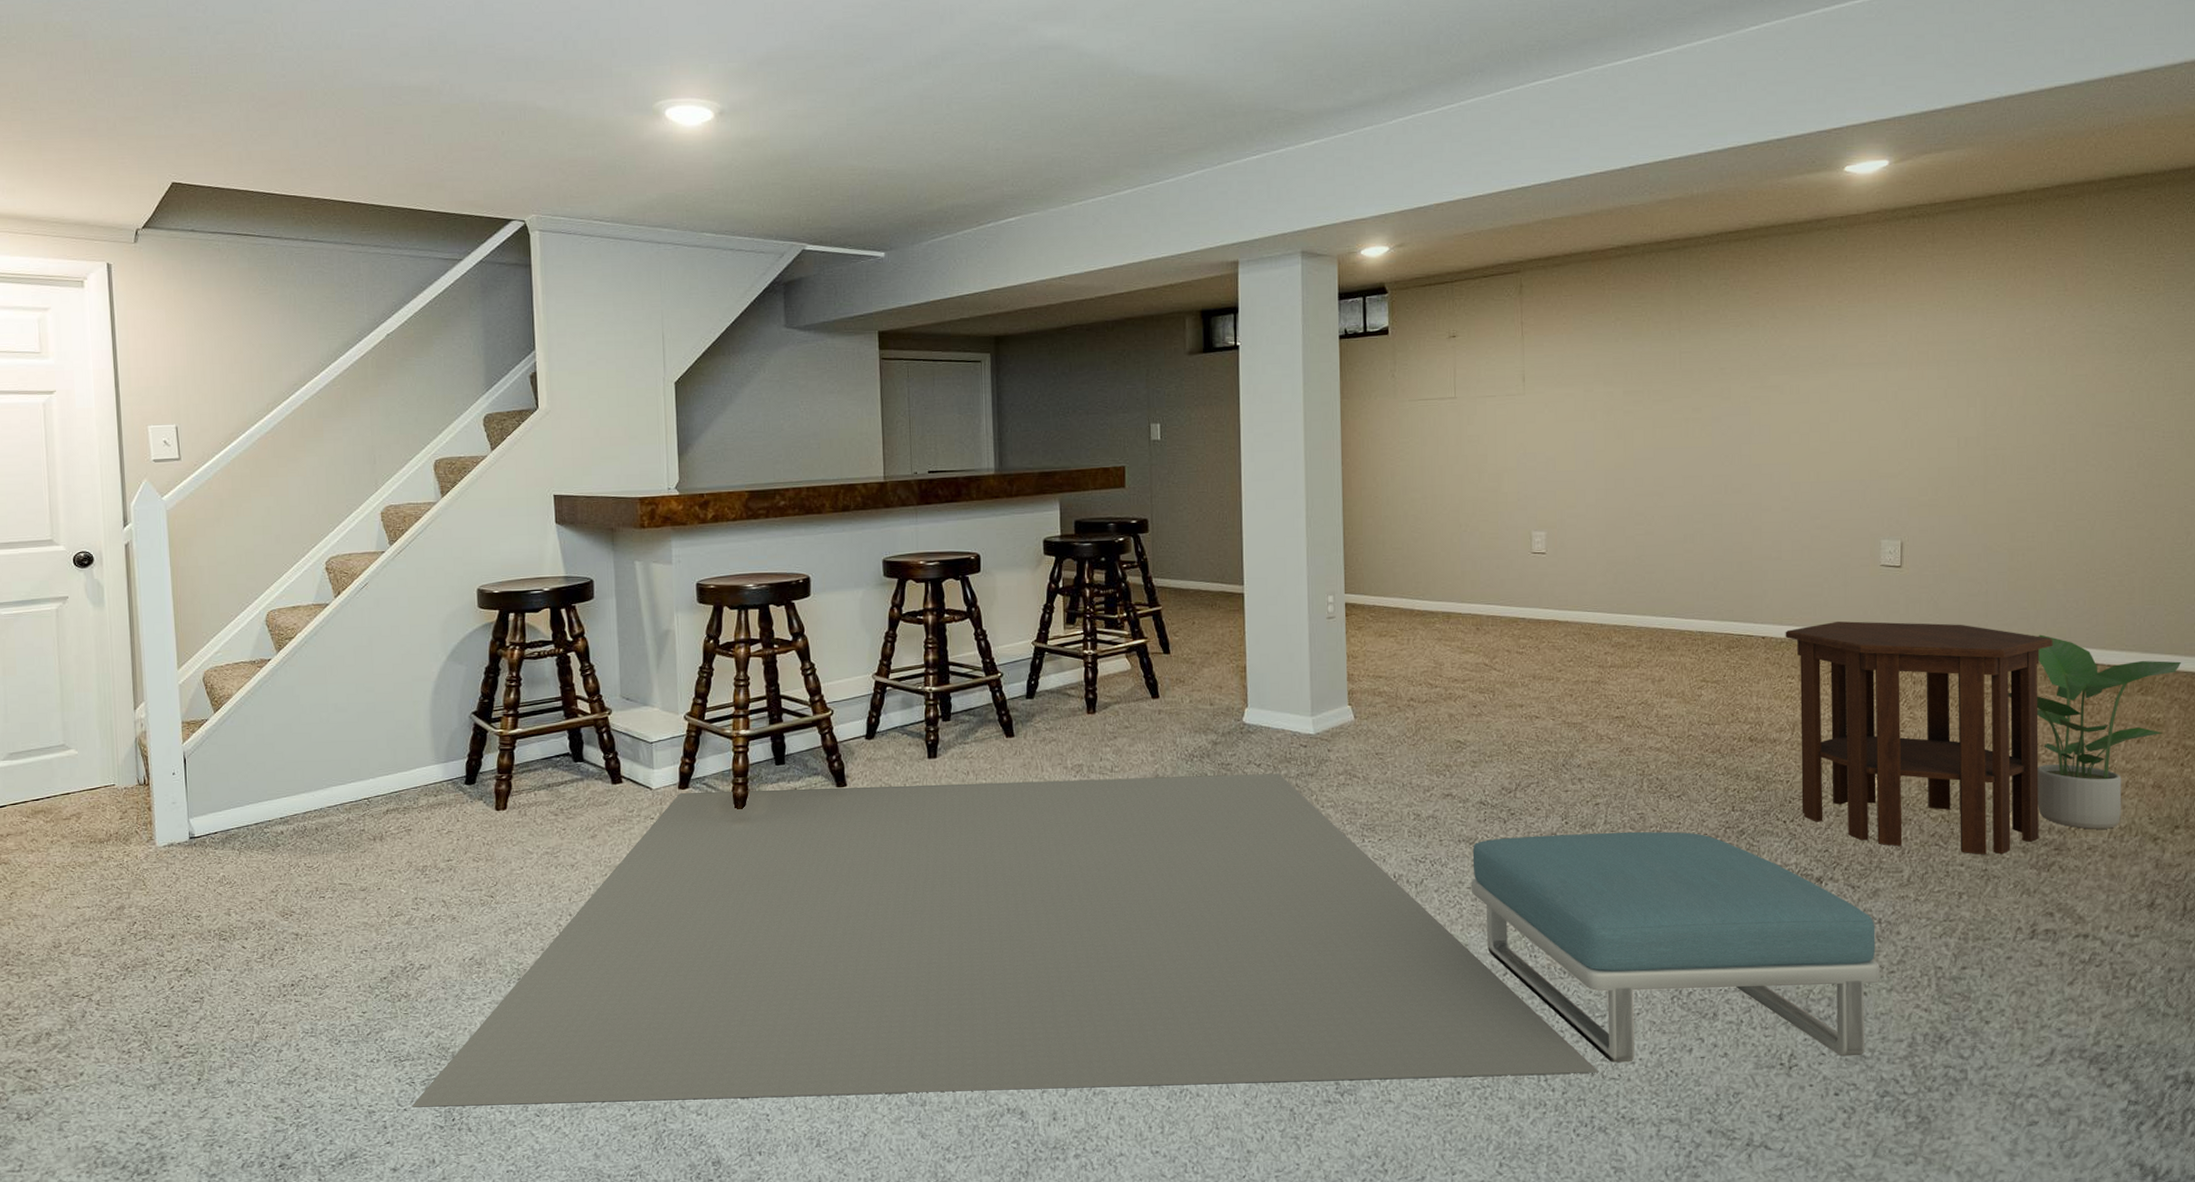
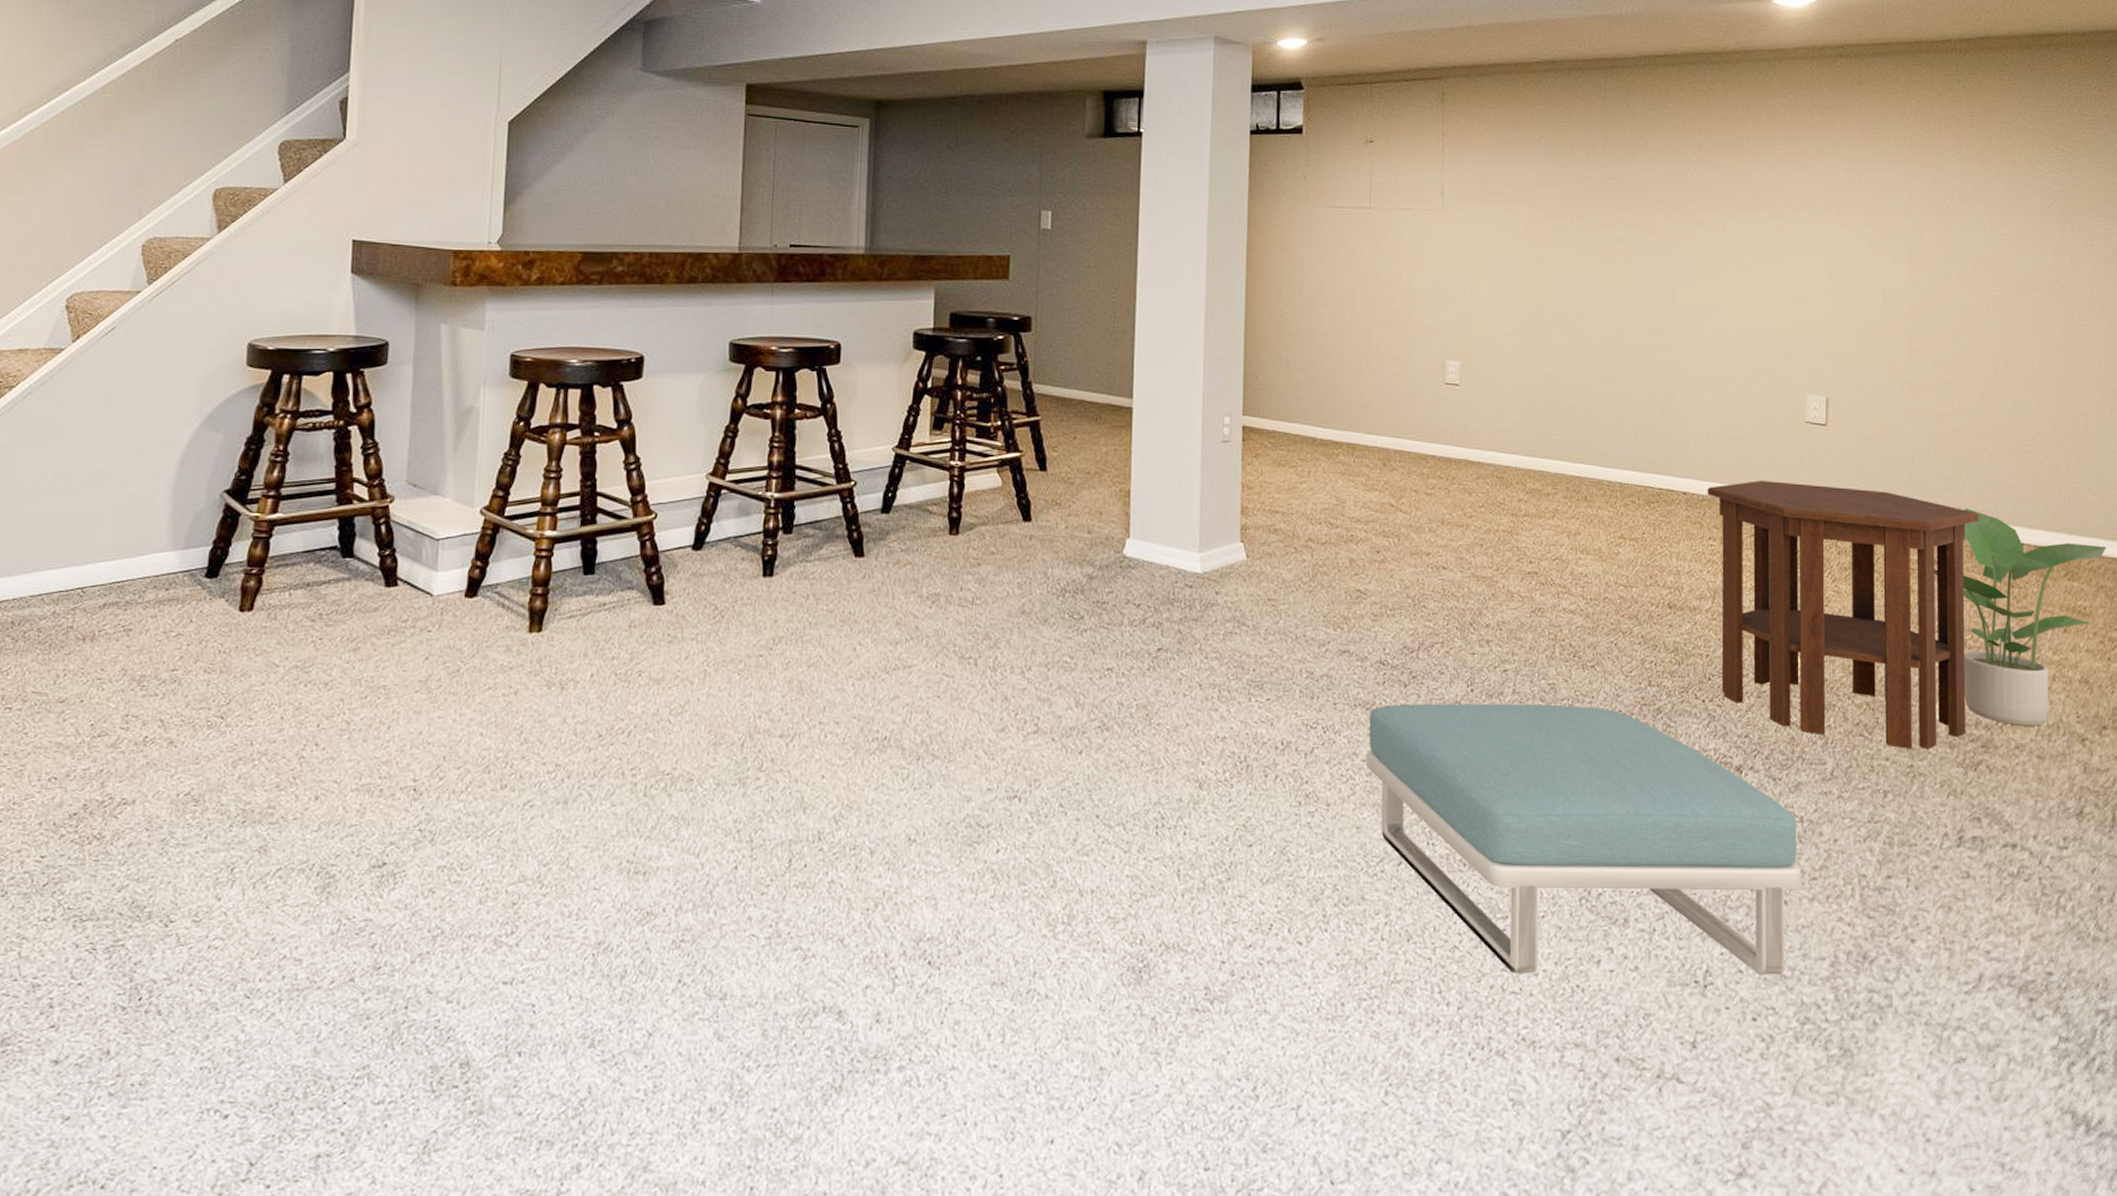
area rug: present [411,773,1599,1108] -> none [88,602,1499,985]

